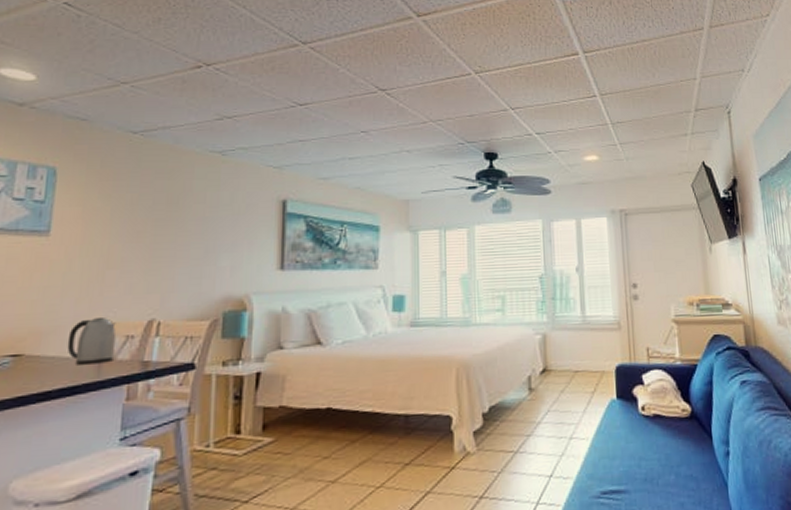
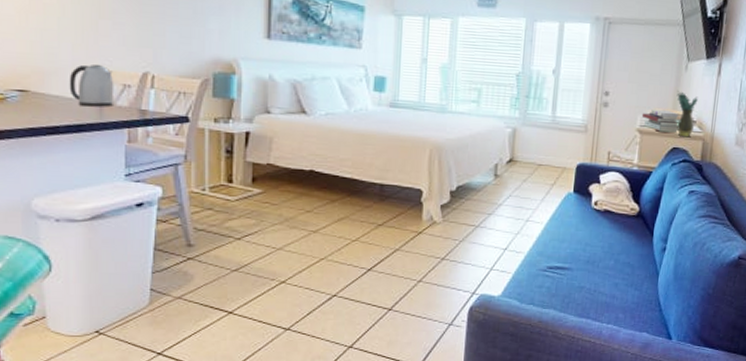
books: none [674,295,715,320] -> present [641,109,679,133]
vase: none [706,274,731,323] -> present [676,91,698,137]

